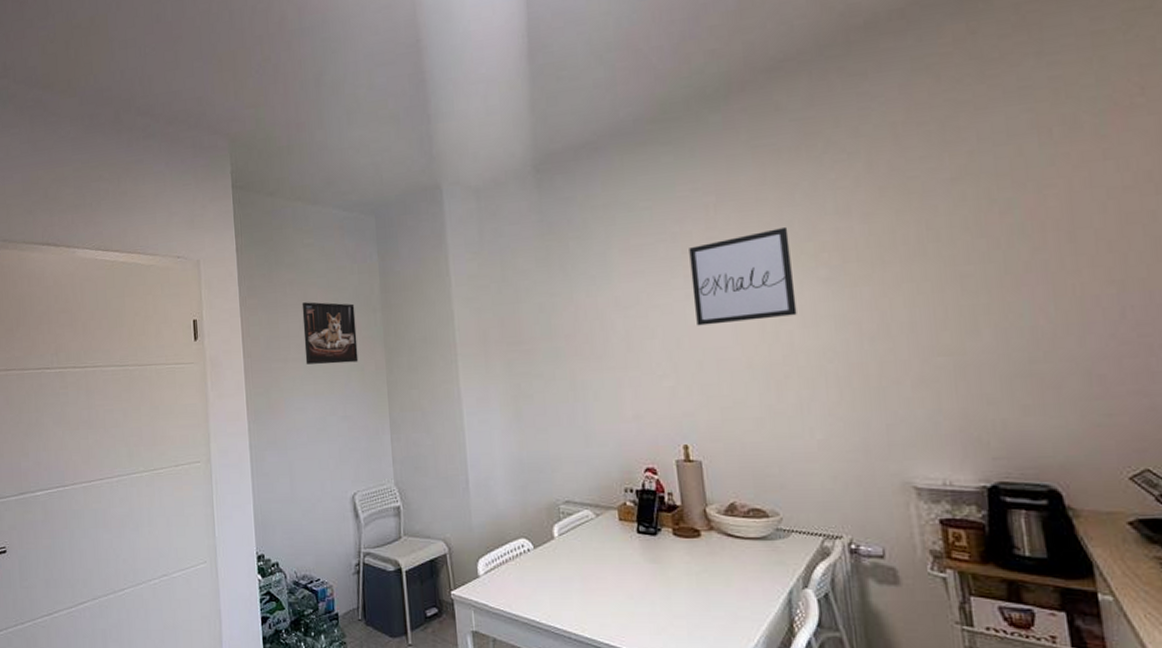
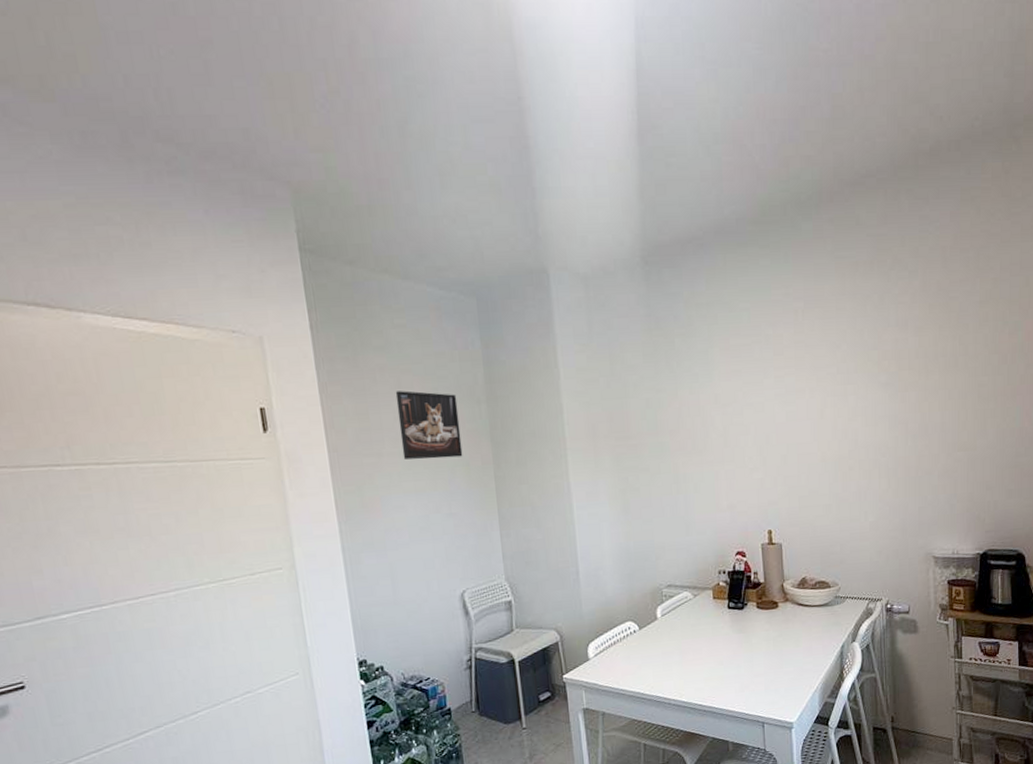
wall art: present [689,226,797,326] -> none [780,335,862,423]

